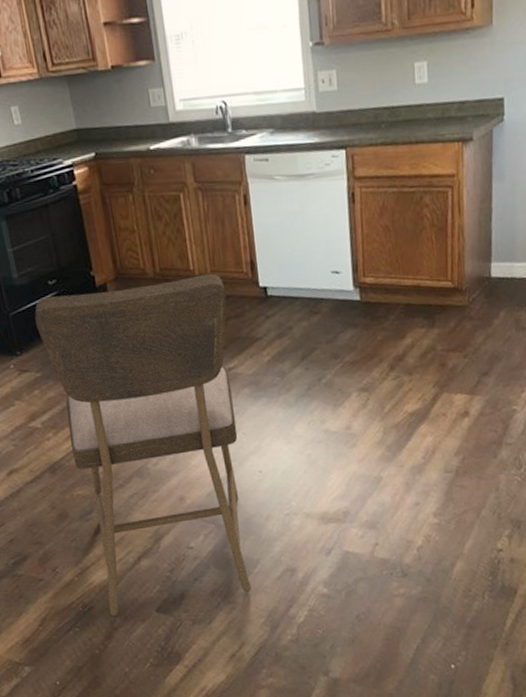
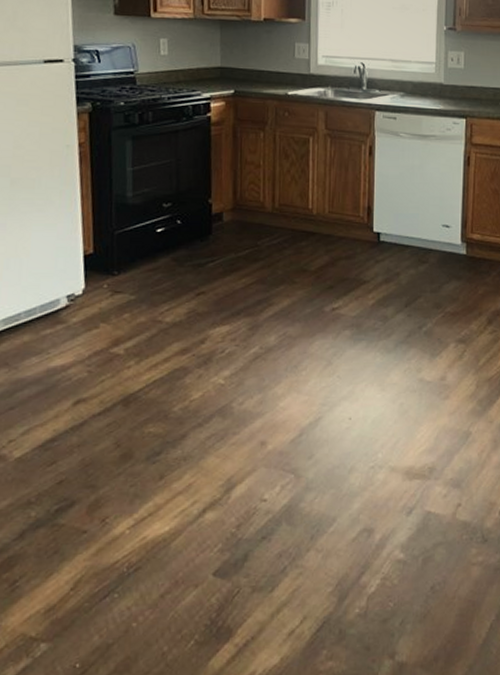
dining chair: present [35,273,251,617] -> none [141,214,340,581]

